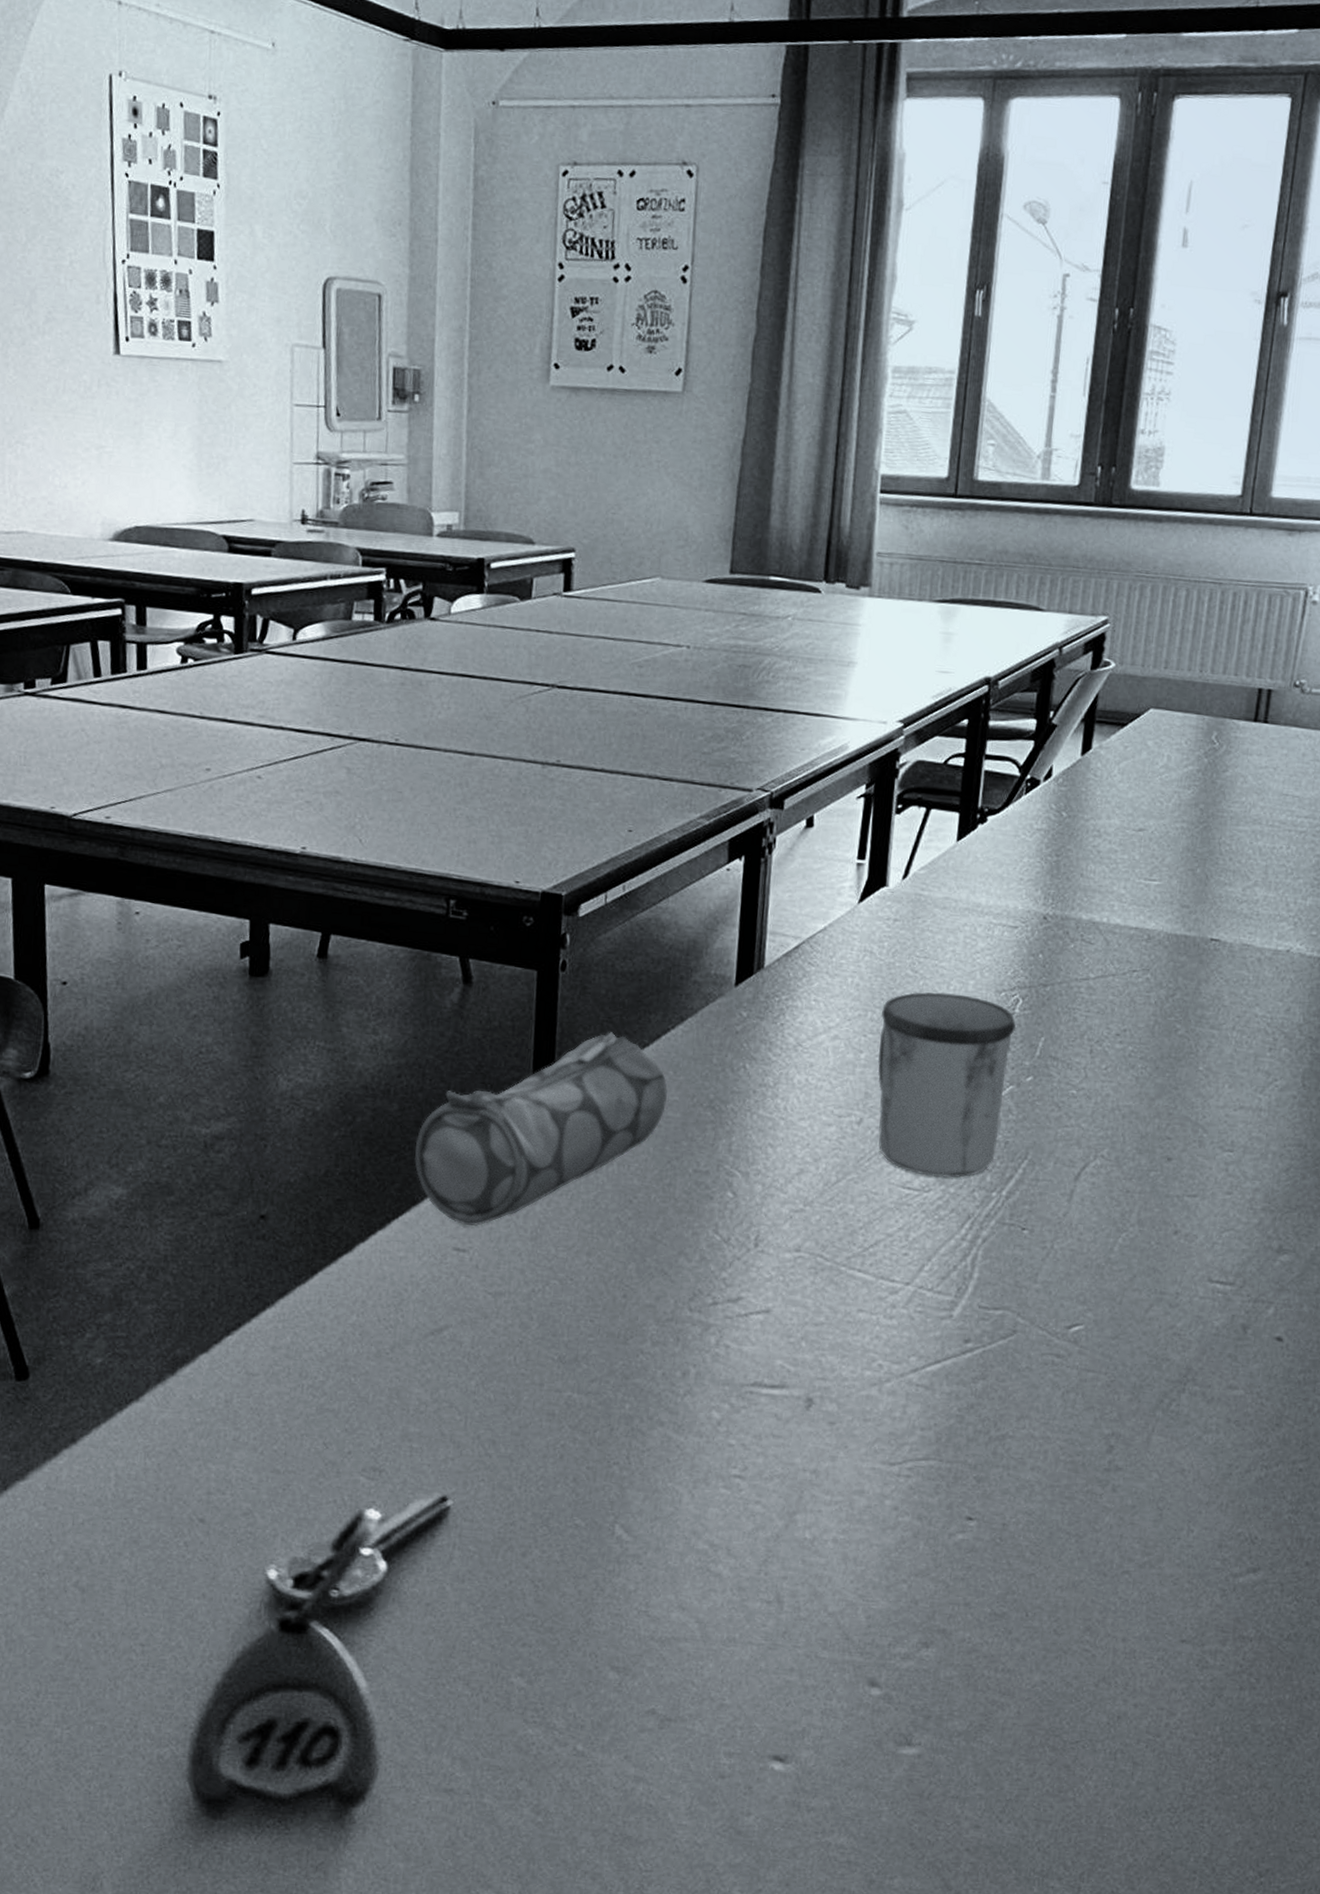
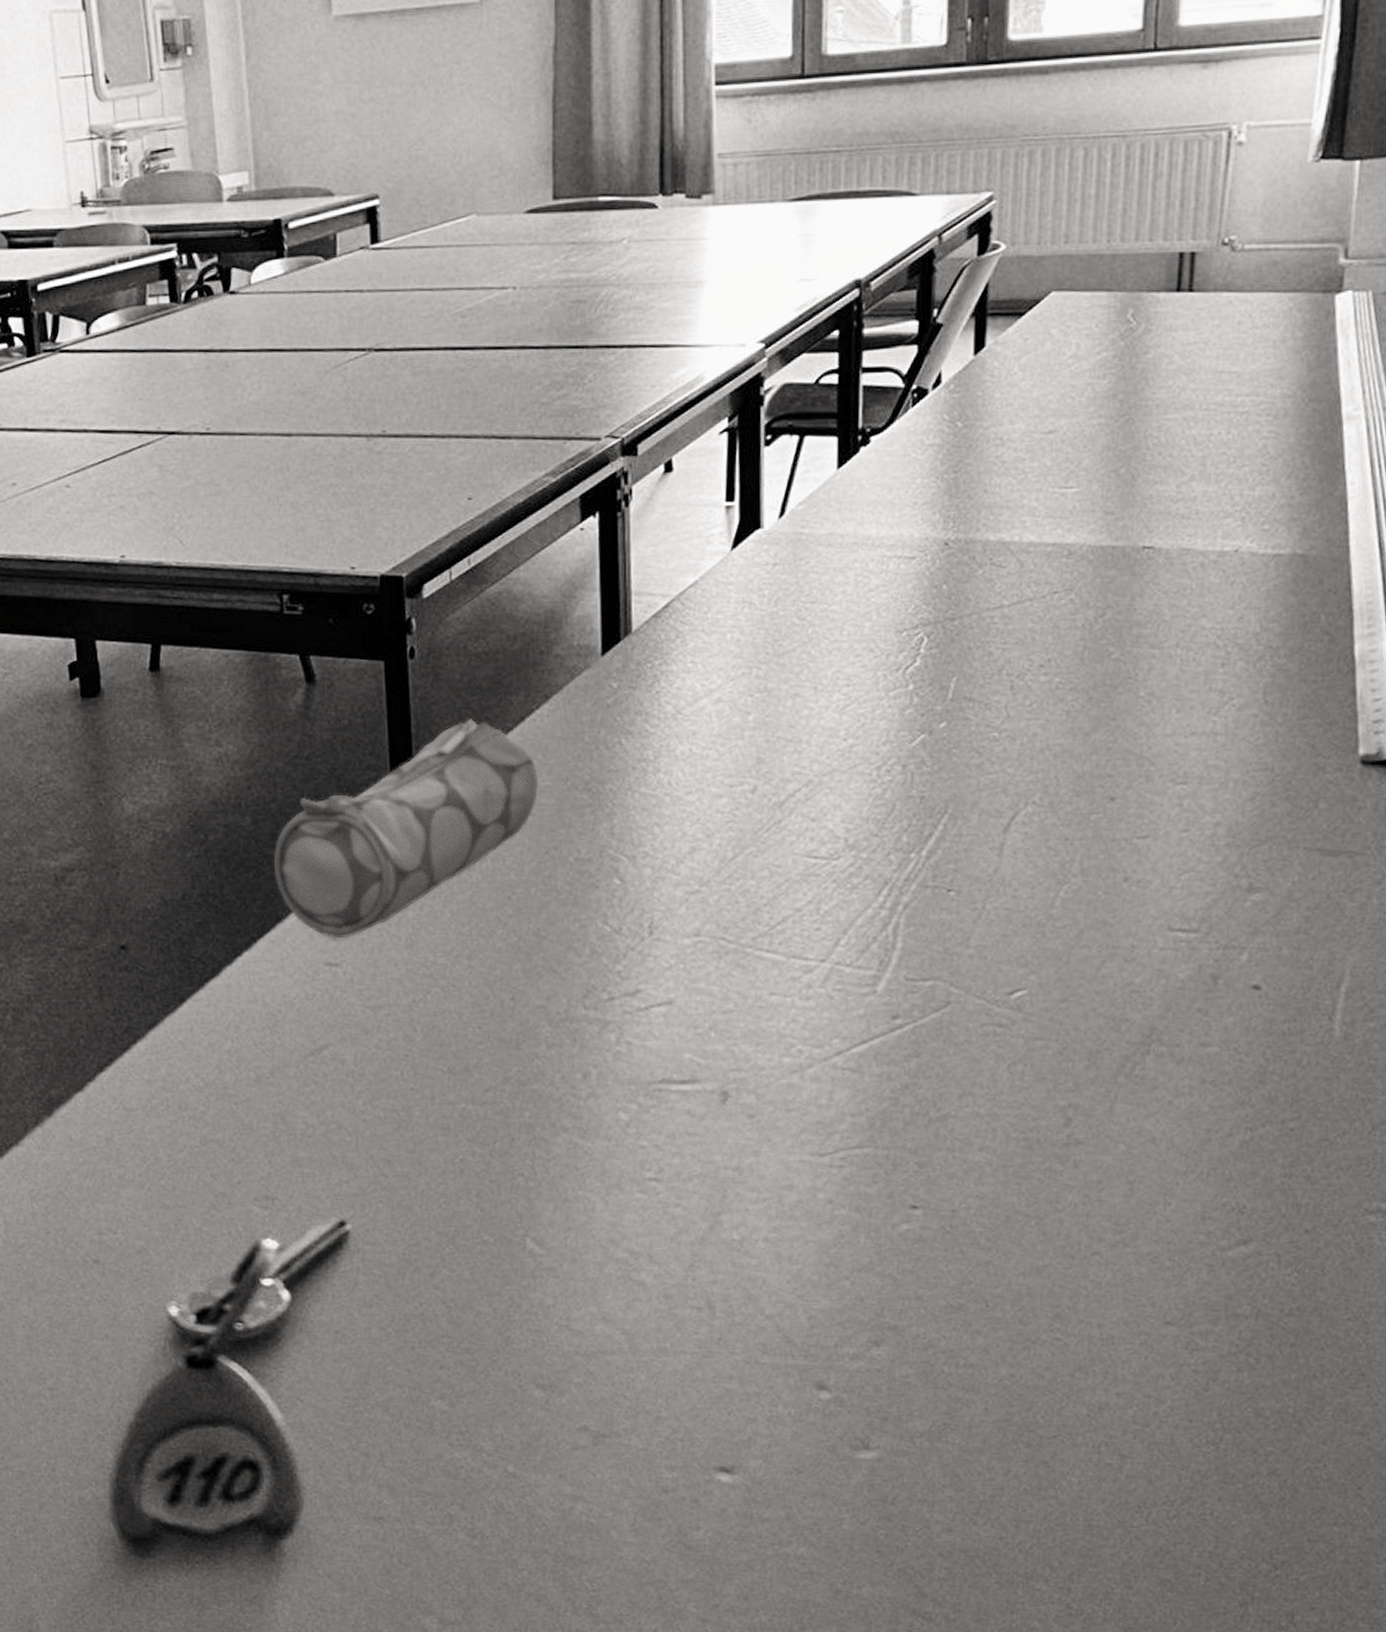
mug: present [877,992,1017,1178] -> none [768,639,923,842]

